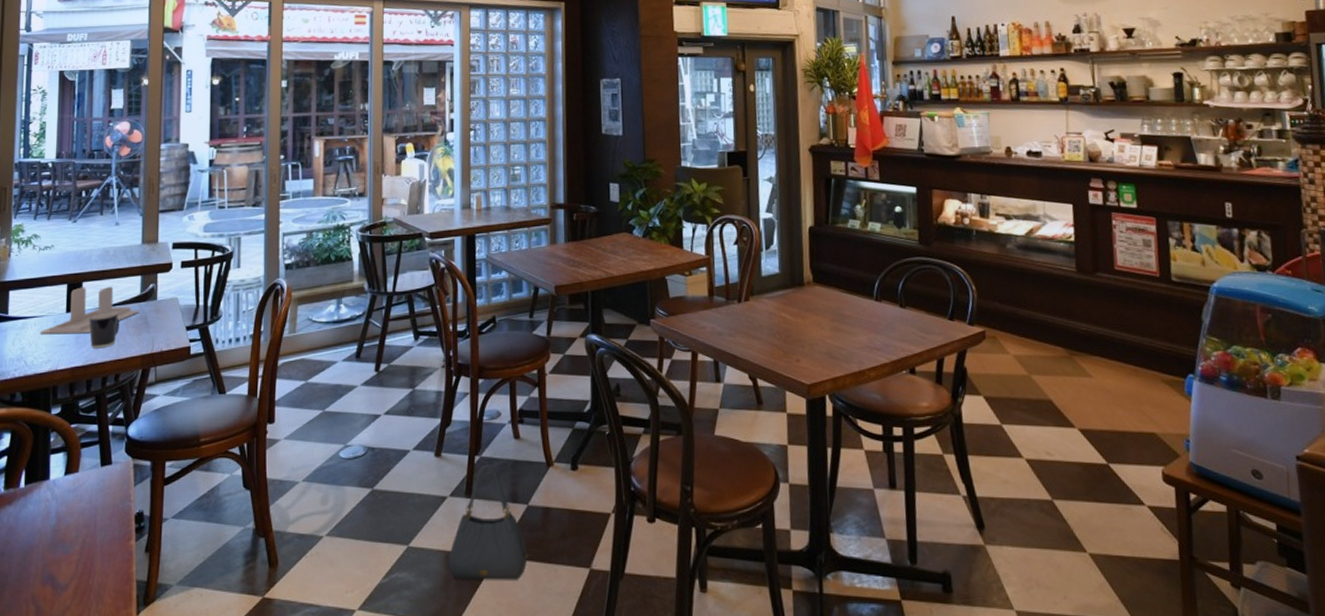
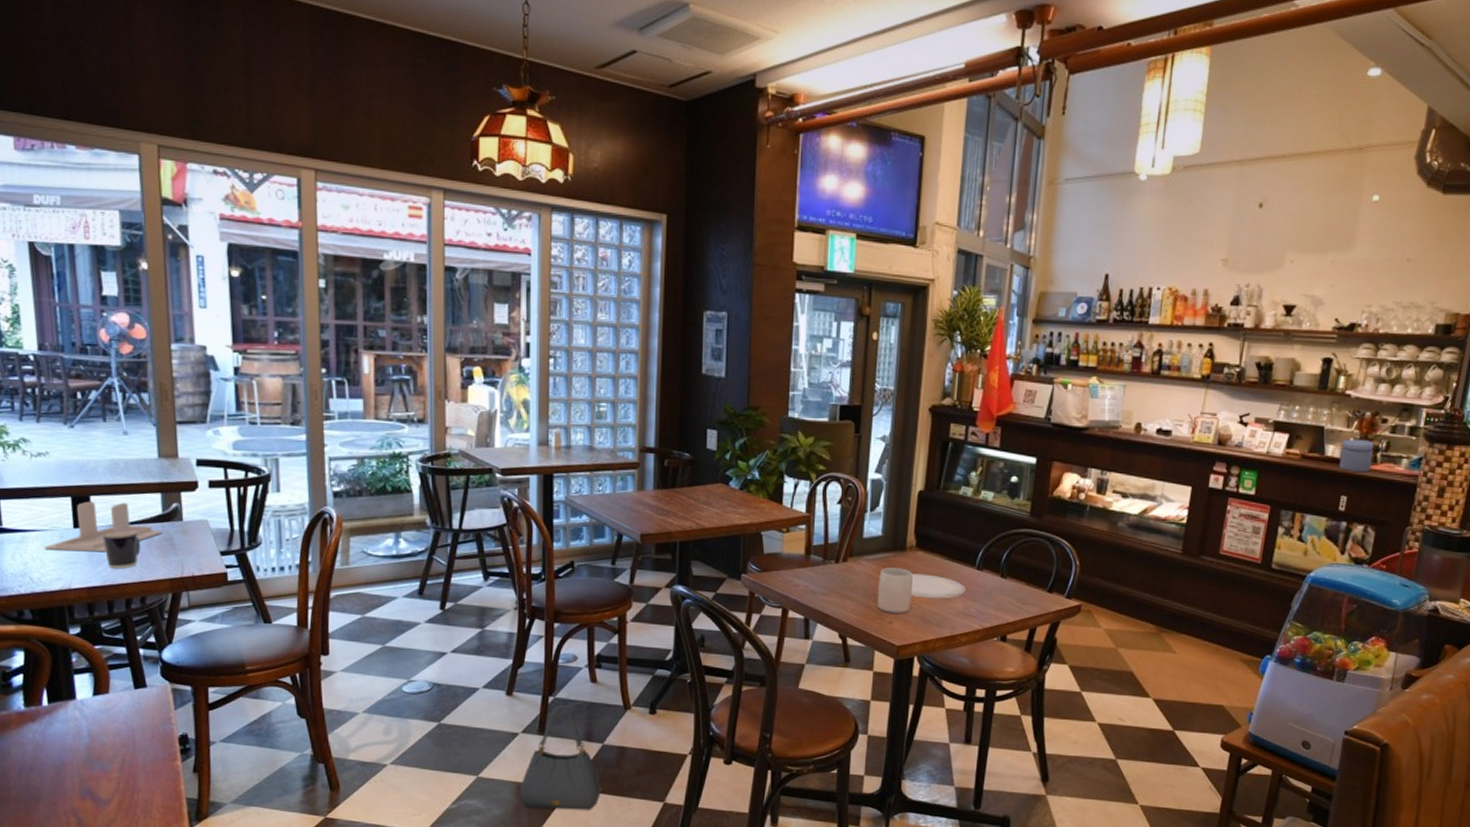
mug: none [780,304,816,351] -> present [876,567,914,614]
plate: none [812,308,867,334] -> present [910,574,966,599]
jar: none [1212,146,1249,179] -> present [1339,439,1375,473]

